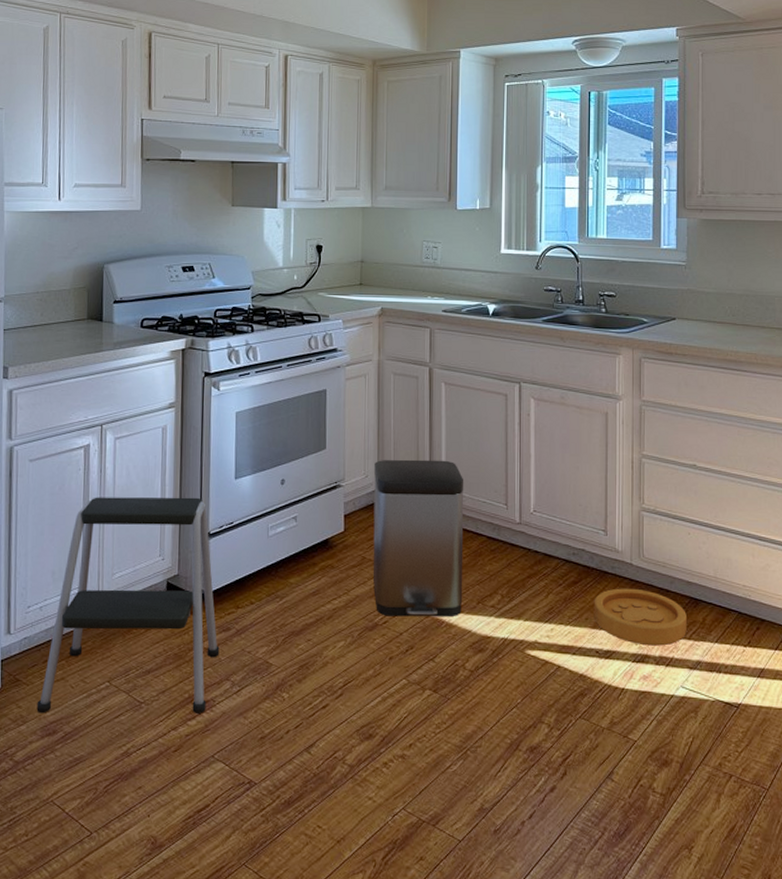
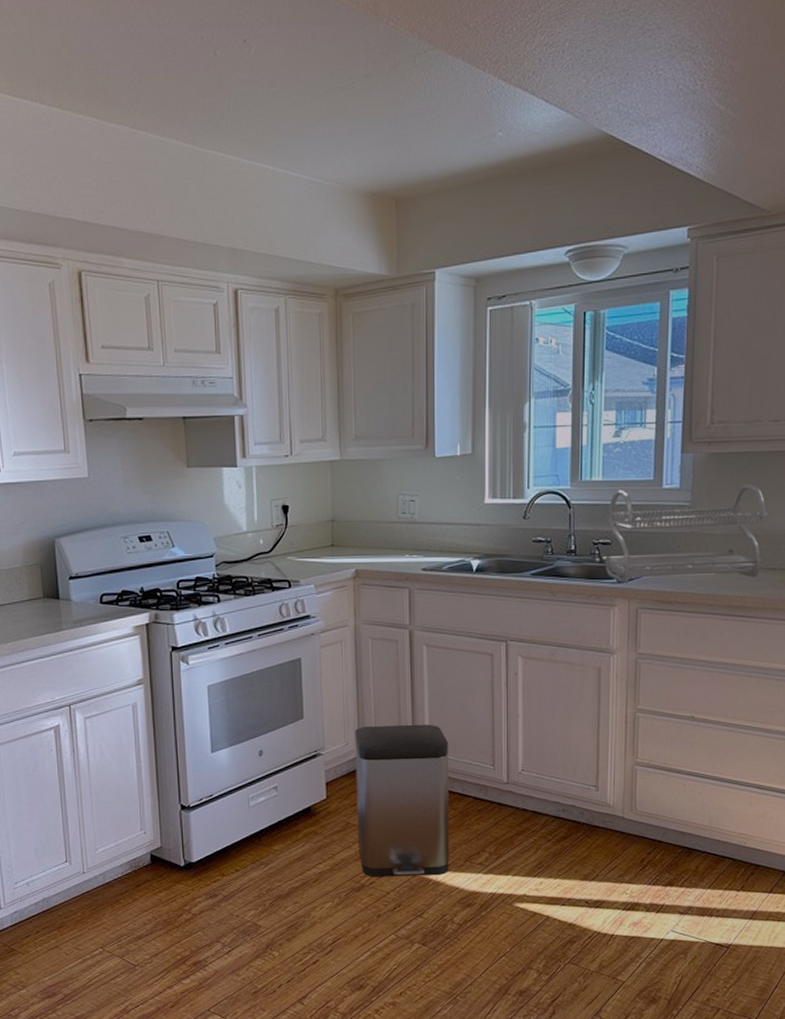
step stool: present [36,497,220,714] -> none [34,772,208,979]
pet bowl: present [594,588,687,646] -> none [583,841,679,894]
dish rack: none [608,247,755,334] -> present [602,484,767,584]

